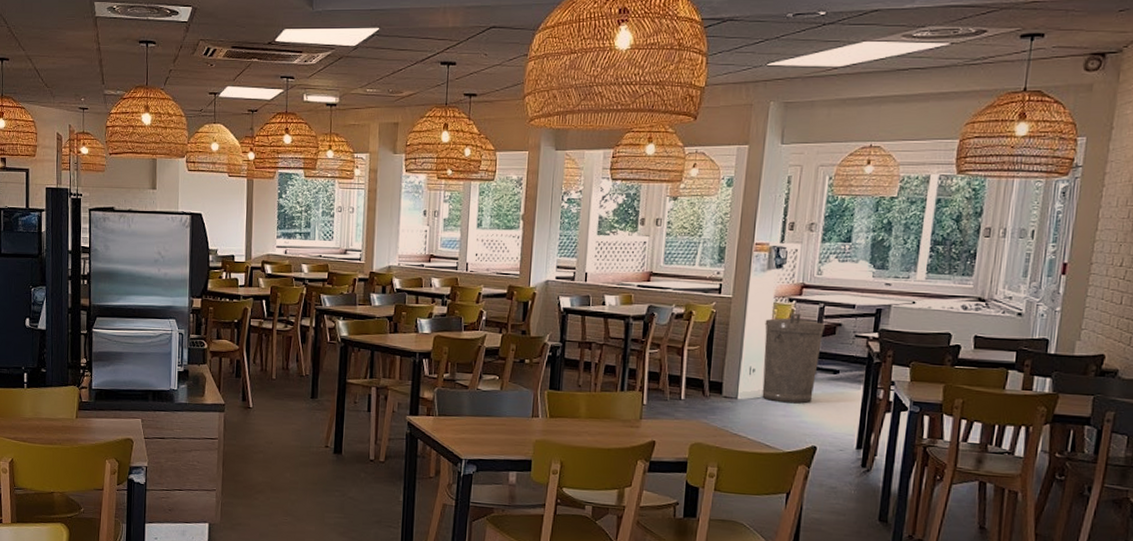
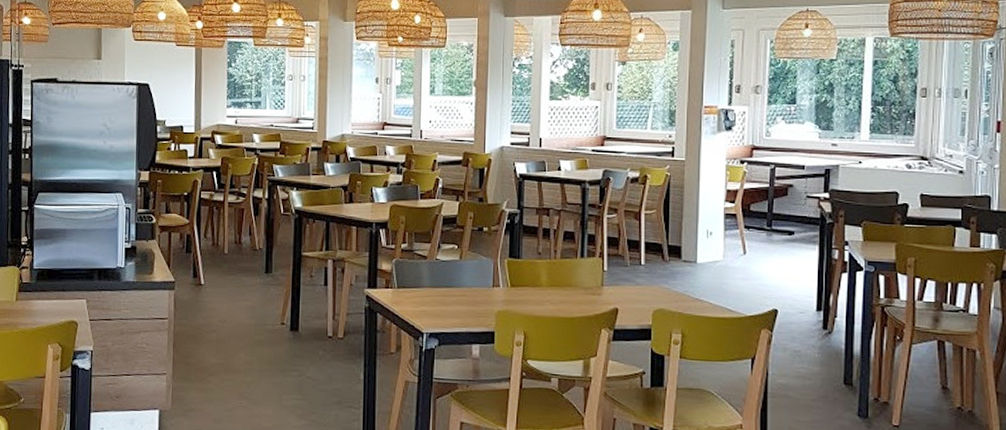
trash can: present [762,313,825,404] -> none [718,175,776,266]

